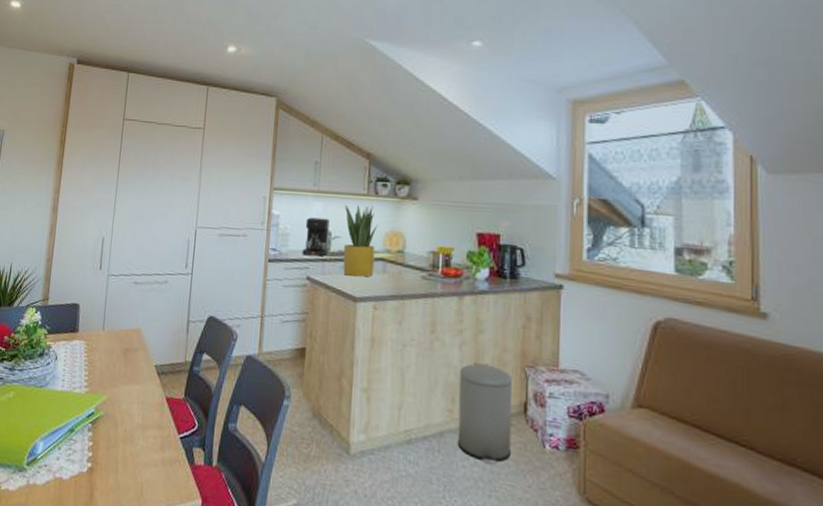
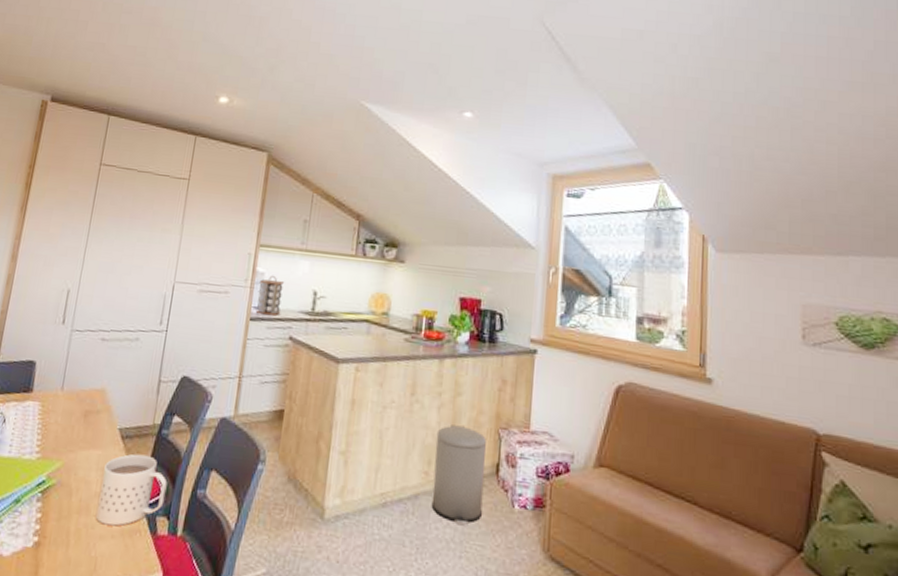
mug: none [139,389,201,456] -> present [95,454,168,526]
spice rack: none [273,217,299,257] -> present [255,275,284,316]
coffee maker: present [302,217,330,257] -> none [285,276,316,317]
planter: present [343,205,378,278] -> none [326,265,364,339]

